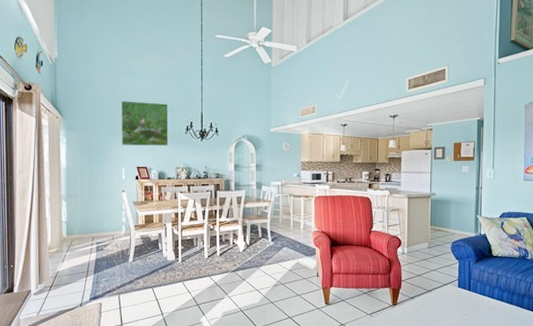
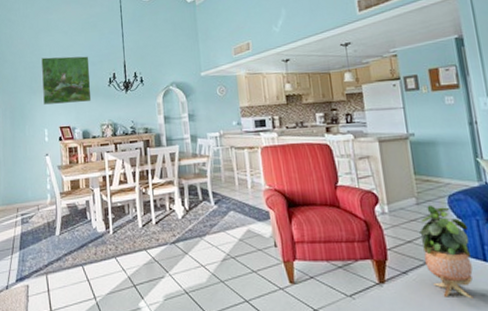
potted plant: none [427,248,462,317] -> present [419,204,474,299]

